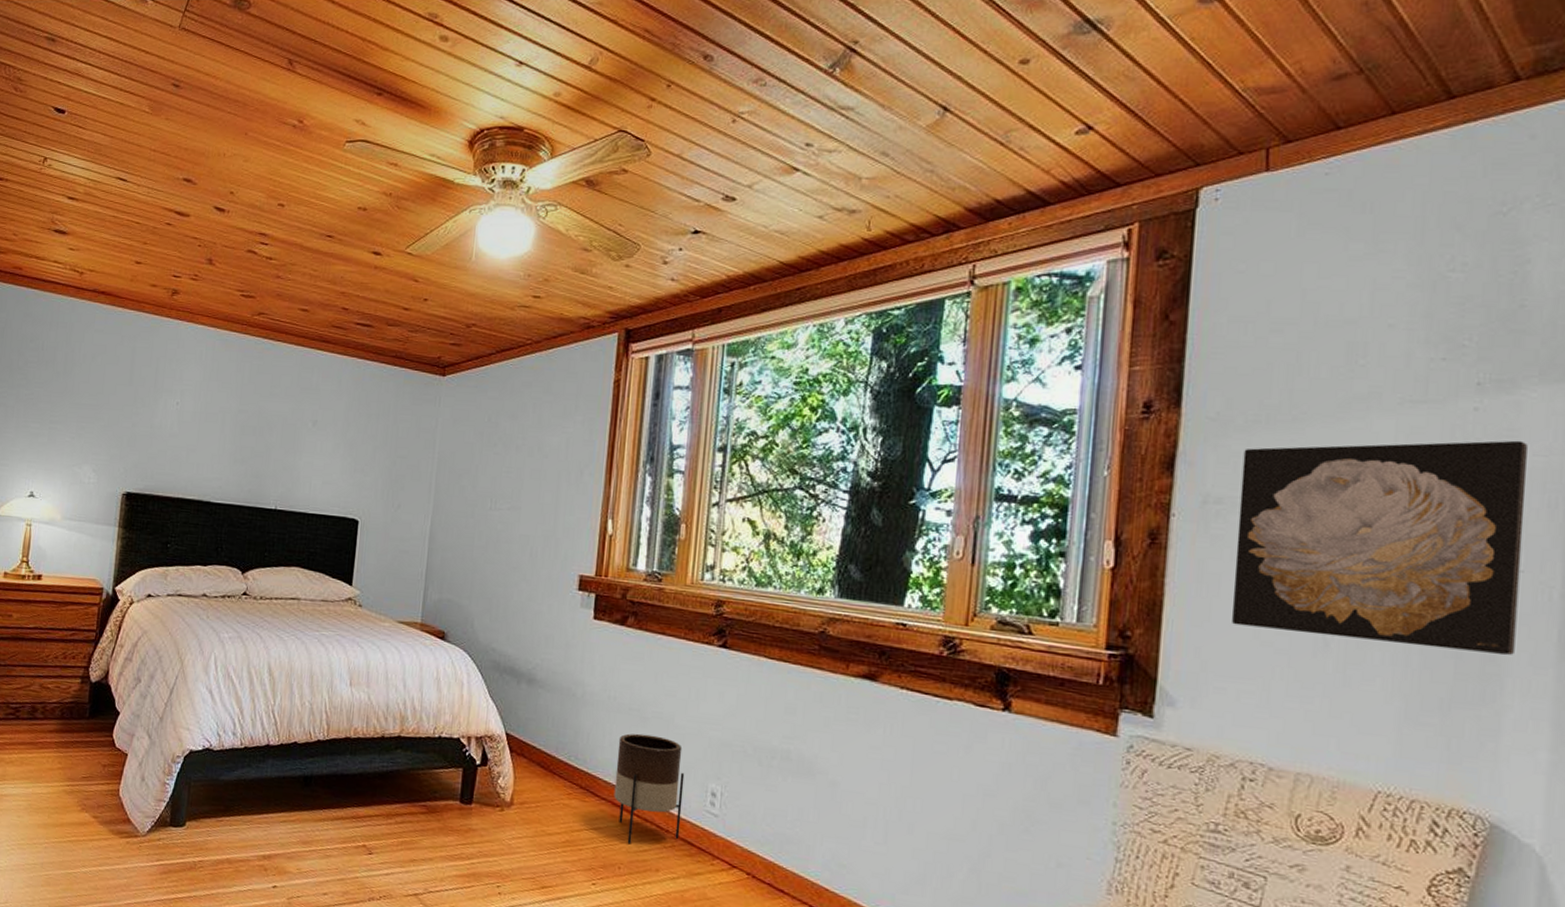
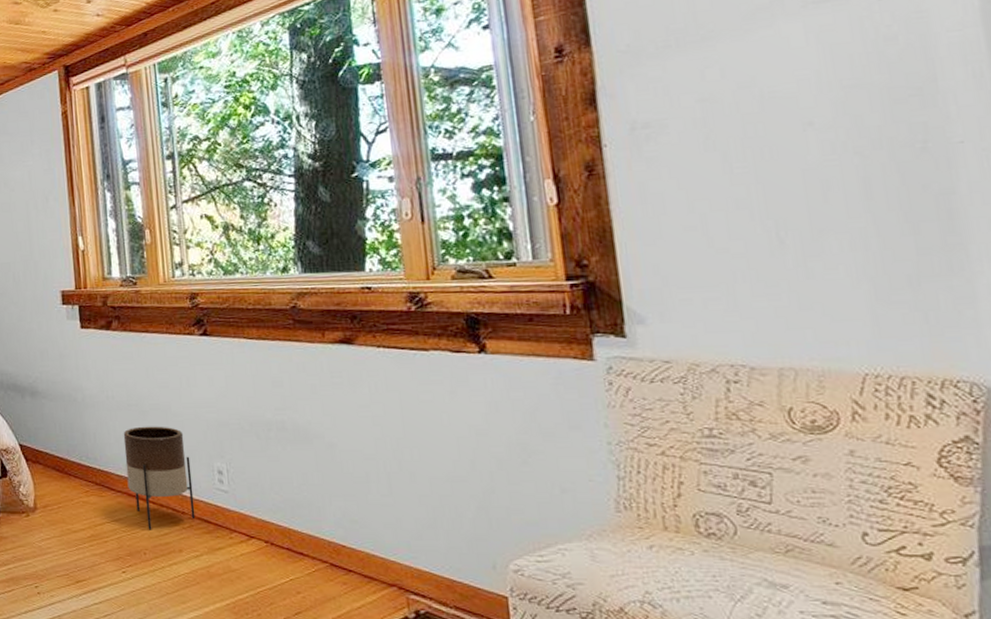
wall art: present [1231,440,1527,656] -> none [660,20,973,238]

